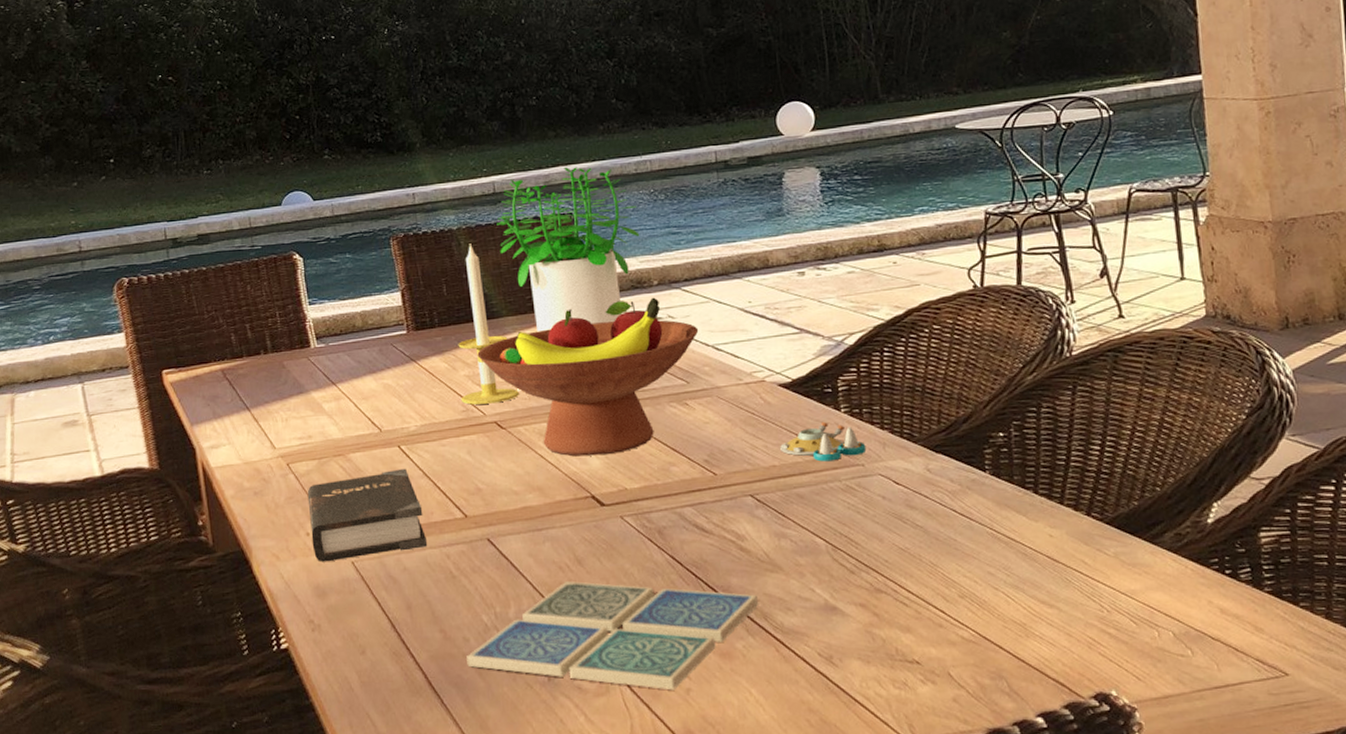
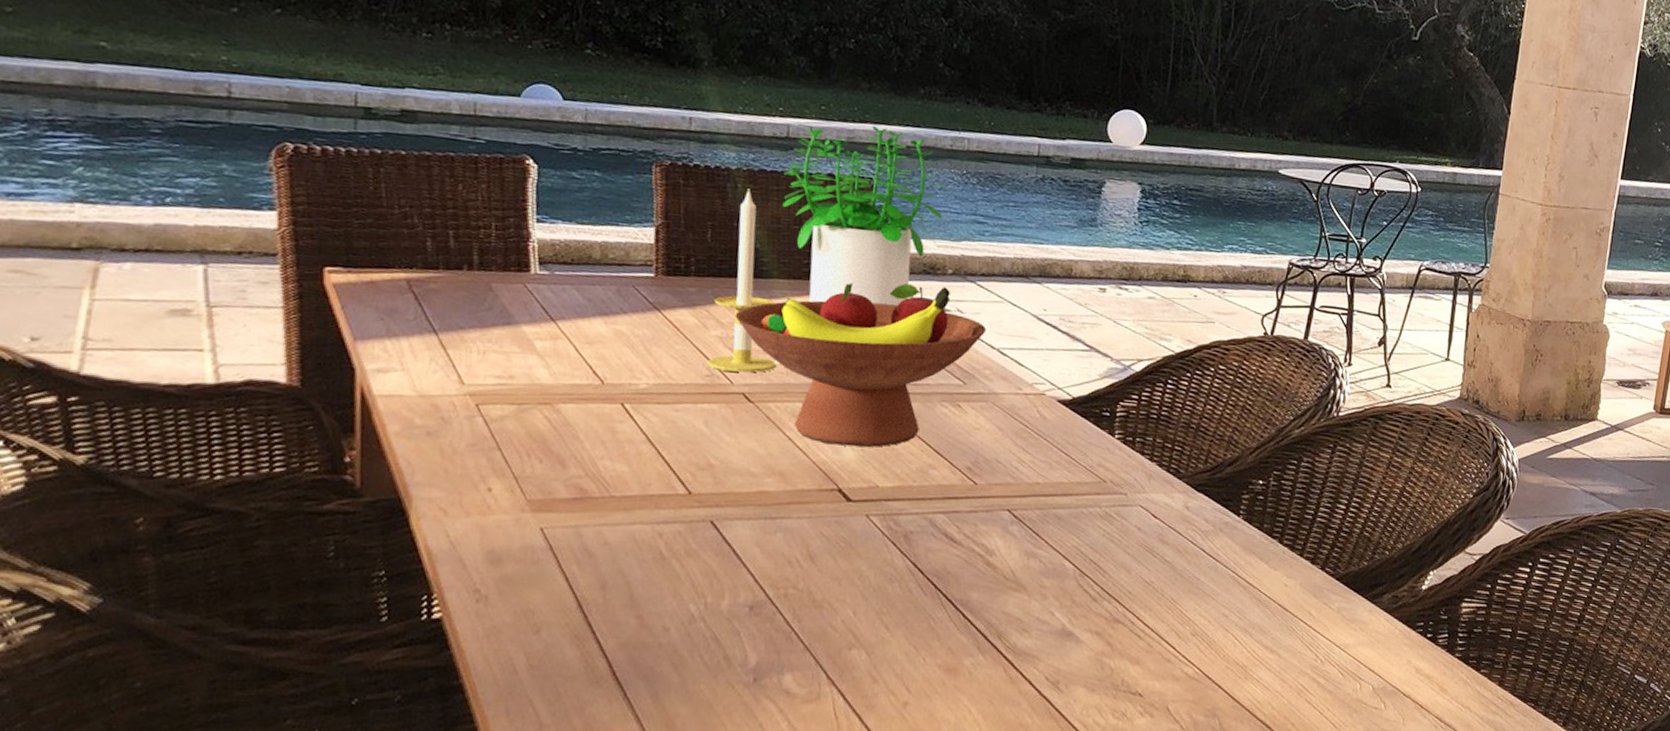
hardback book: present [307,468,428,562] -> none [493,429,639,525]
drink coaster: present [466,581,759,691] -> none [662,578,997,703]
salt and pepper shaker set: present [780,421,867,462] -> none [1047,444,1133,487]

